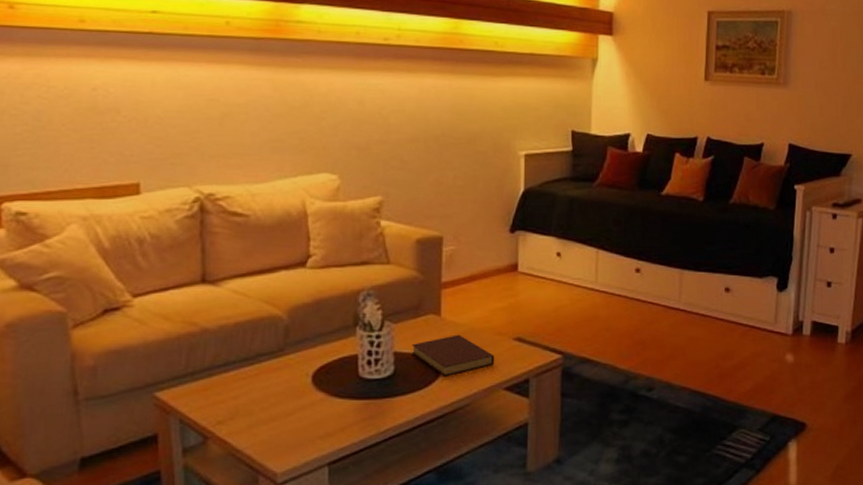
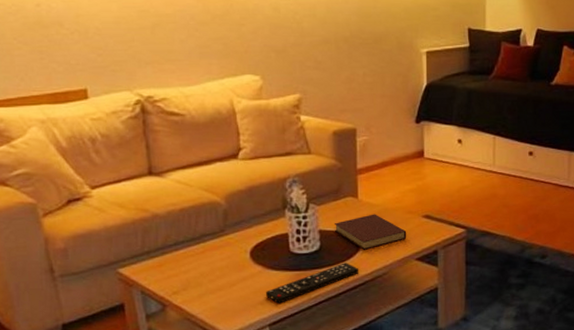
remote control: none [326,391,438,438] -> present [265,262,359,304]

